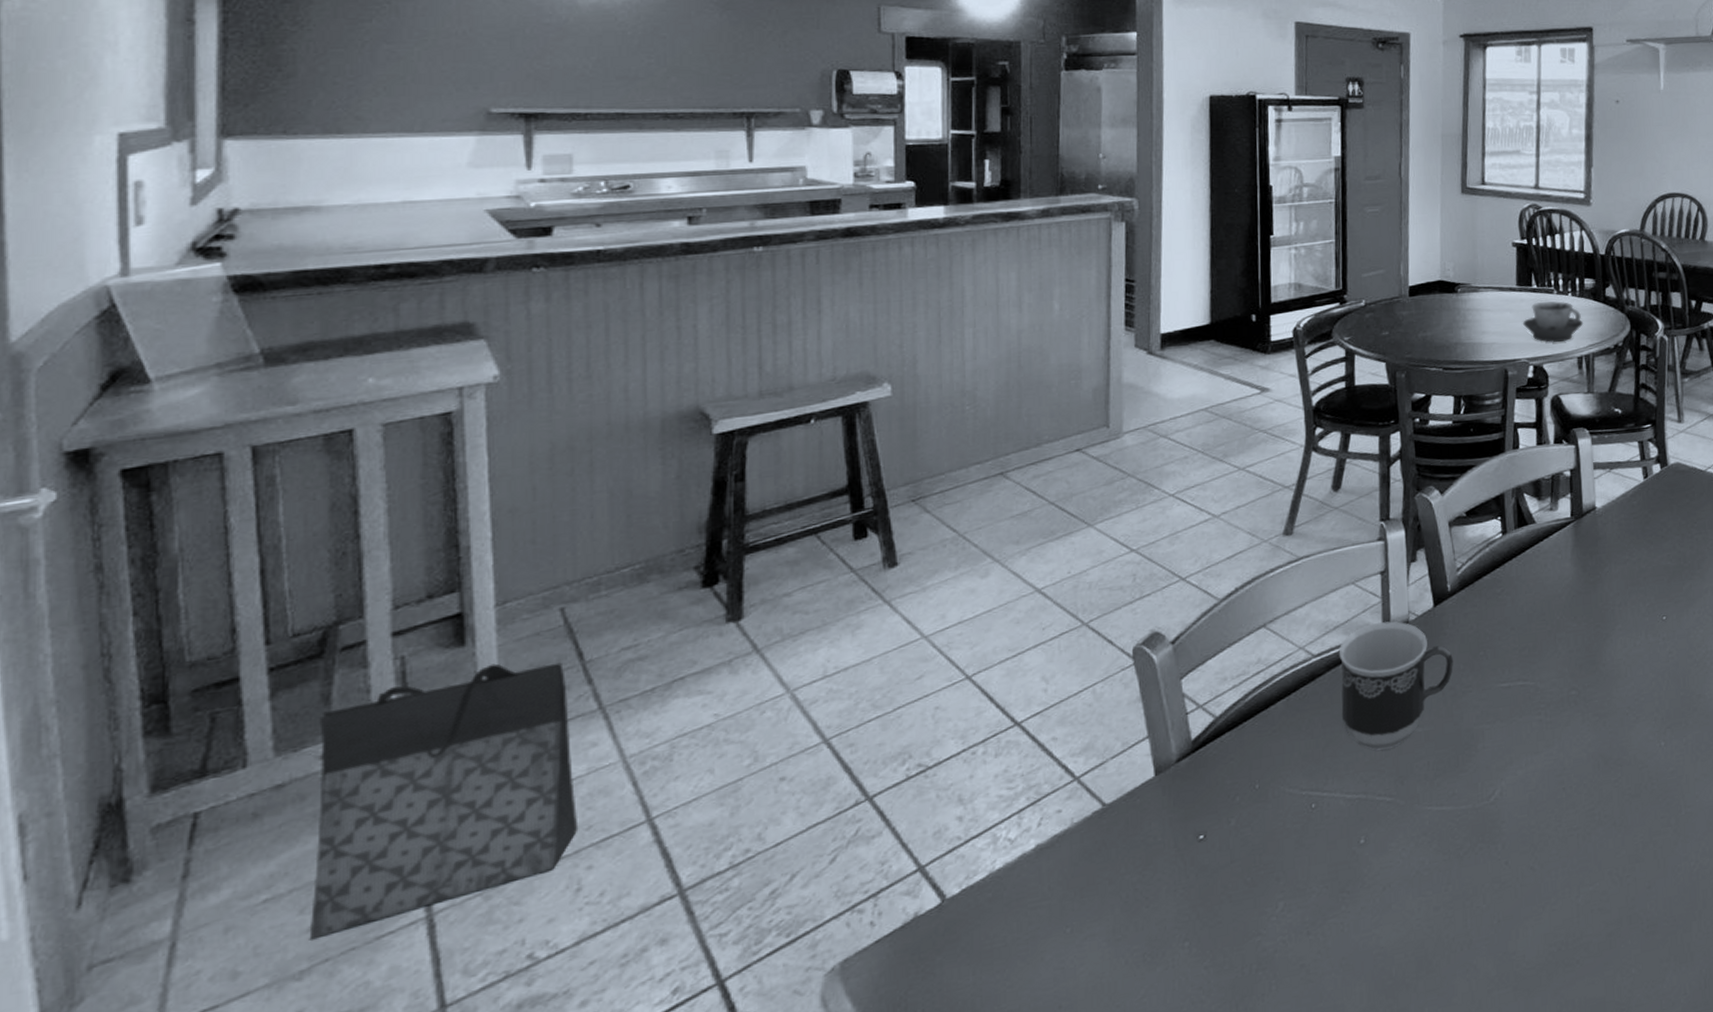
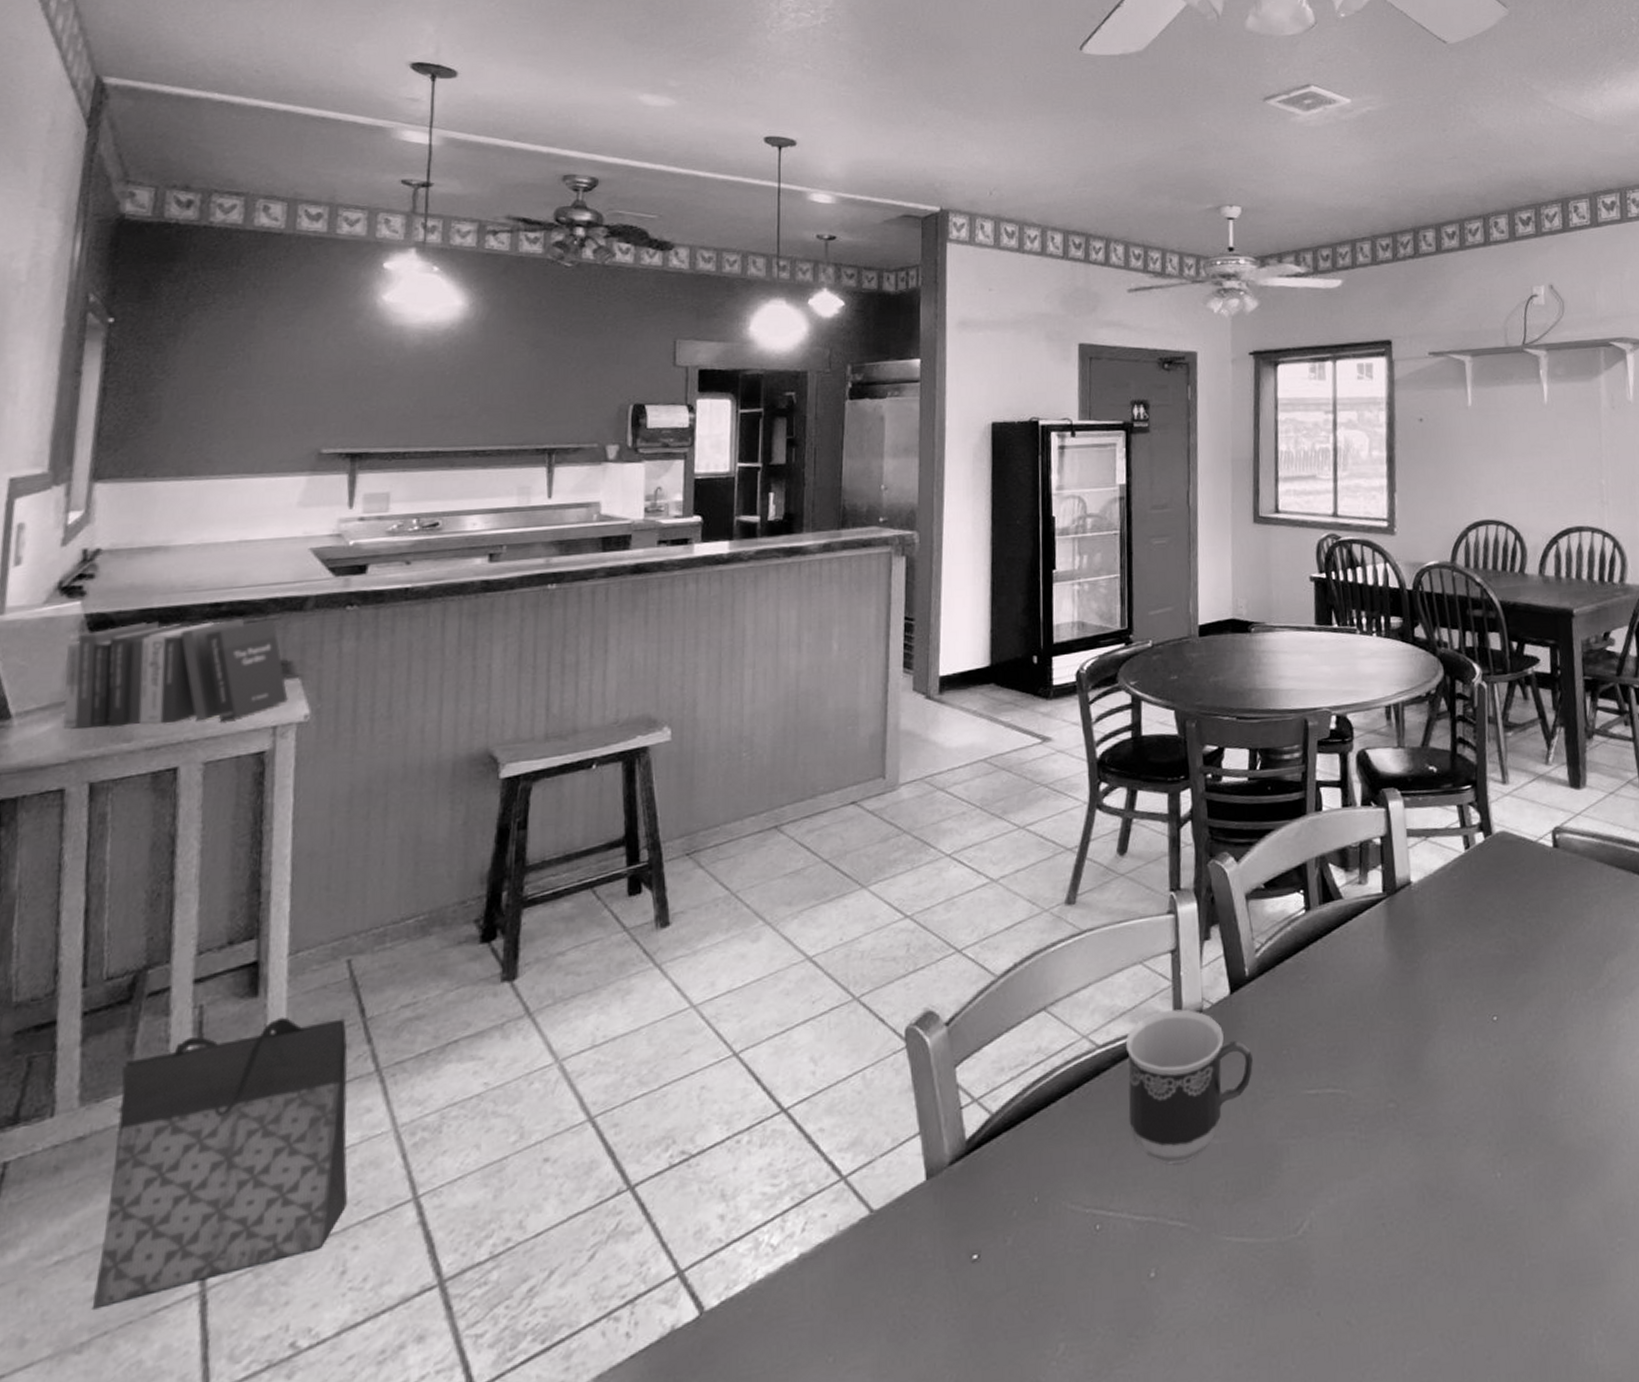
books: none [209,280,473,392] -> present [63,618,288,728]
cup: present [1522,301,1584,343] -> none [1322,642,1391,689]

